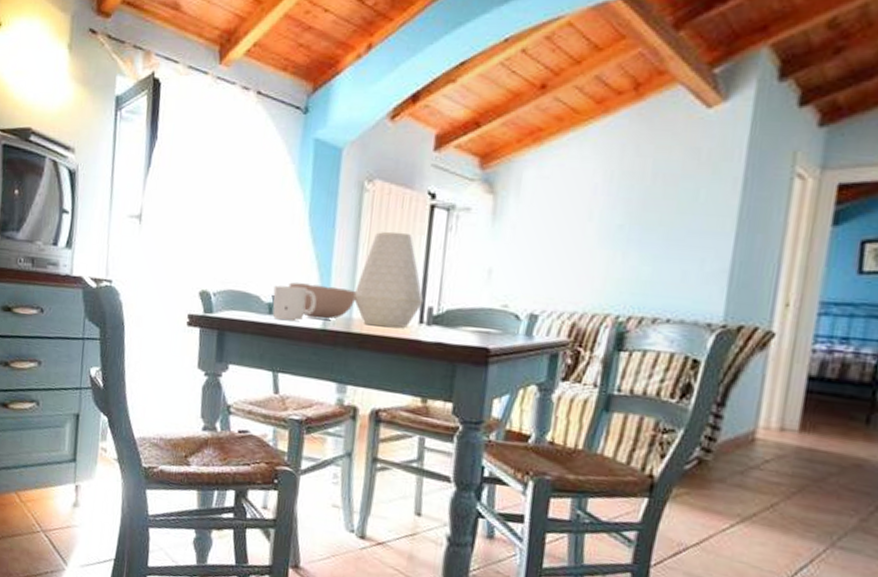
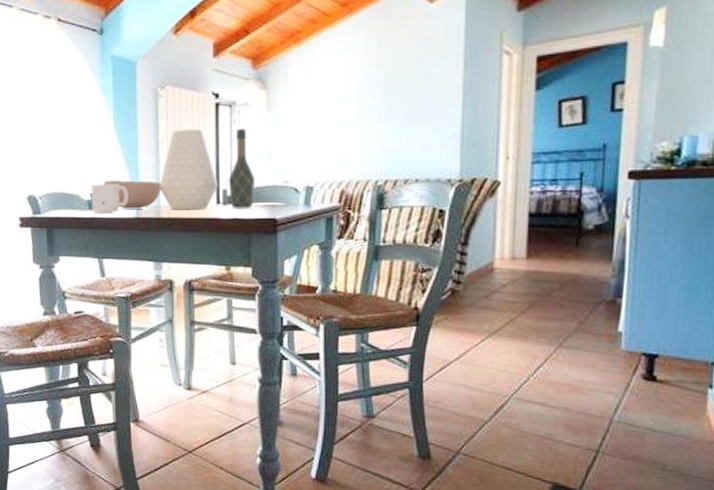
wine bottle: none [435,236,469,333] -> present [229,128,255,209]

